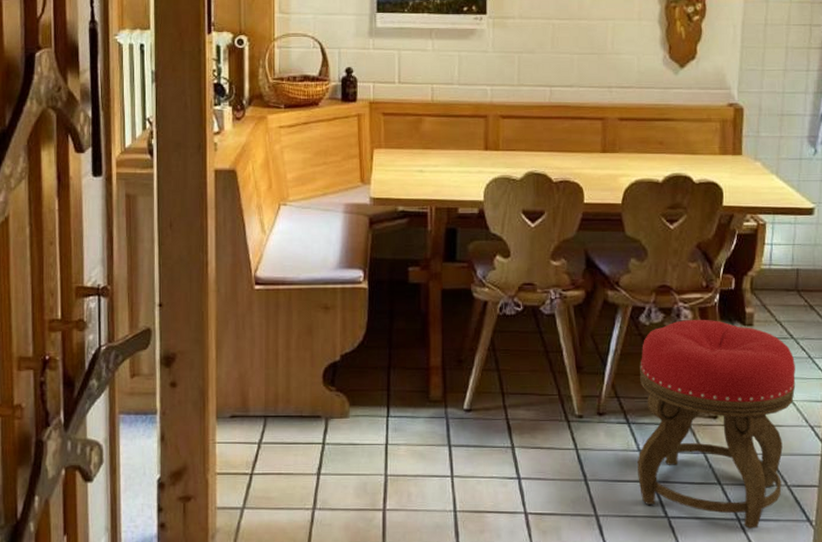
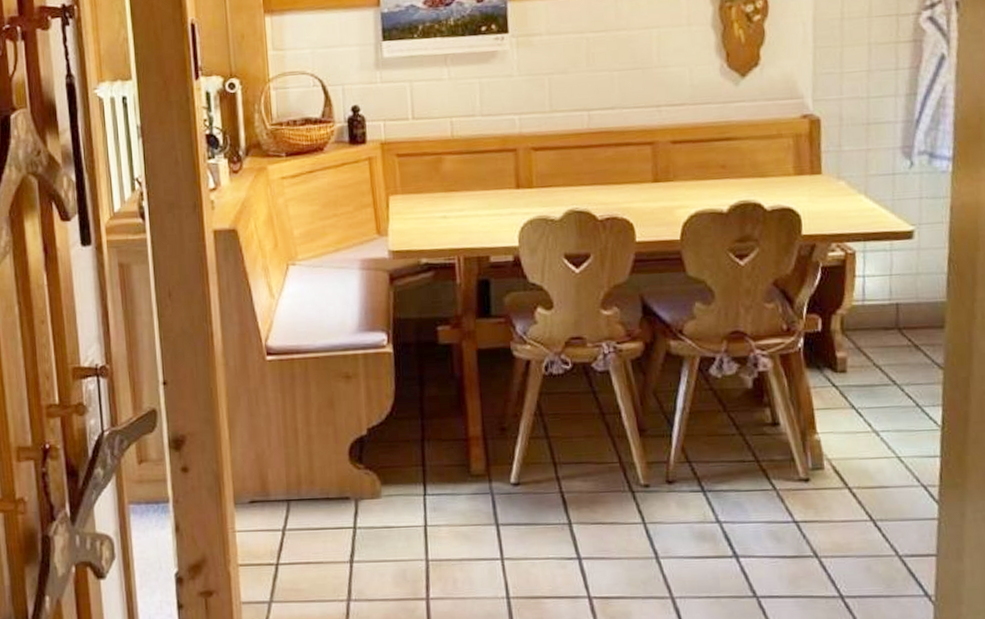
stool: present [636,319,796,530] -> none [713,367,903,608]

